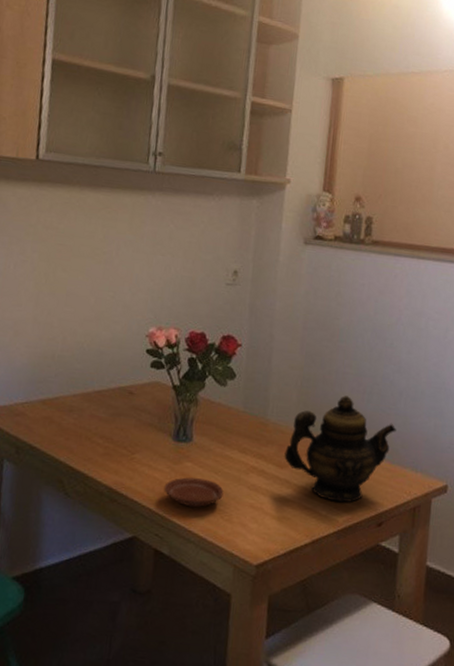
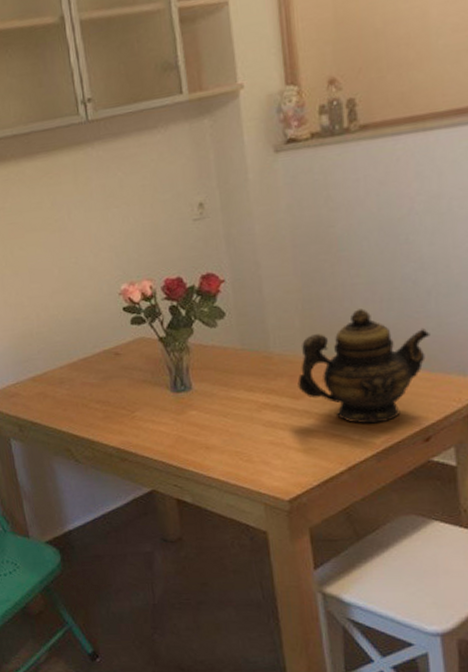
plate: present [164,477,224,508] -> none [172,424,238,454]

